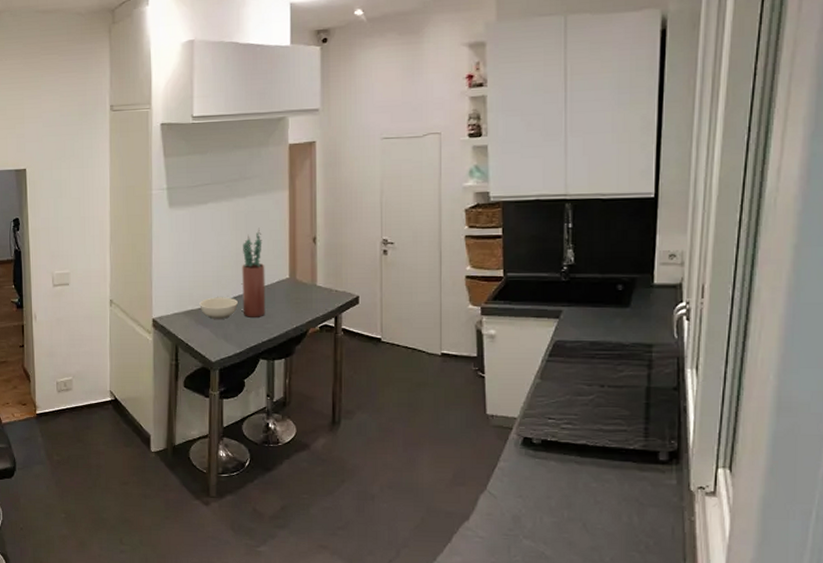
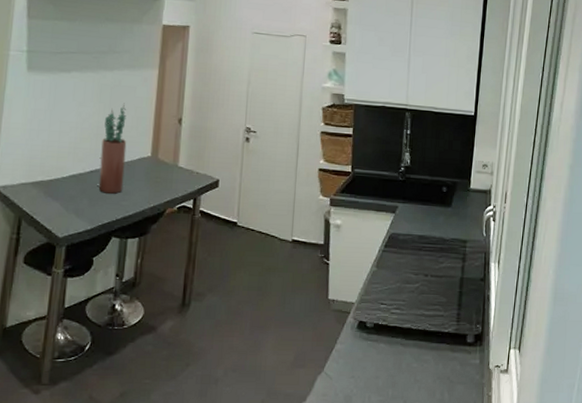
bowl: present [199,297,238,320] -> none [51,169,94,194]

